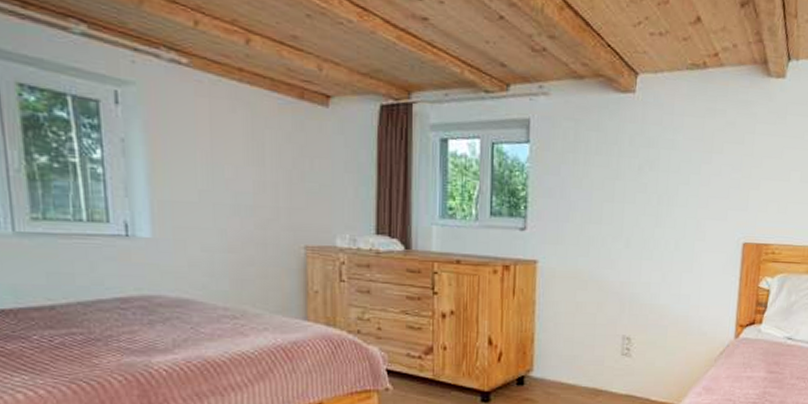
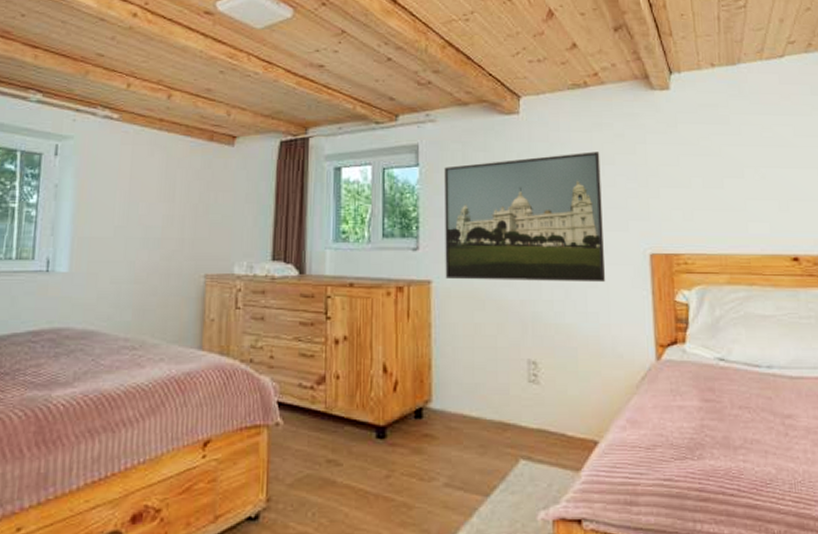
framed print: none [551,138,710,268] -> present [444,151,606,283]

